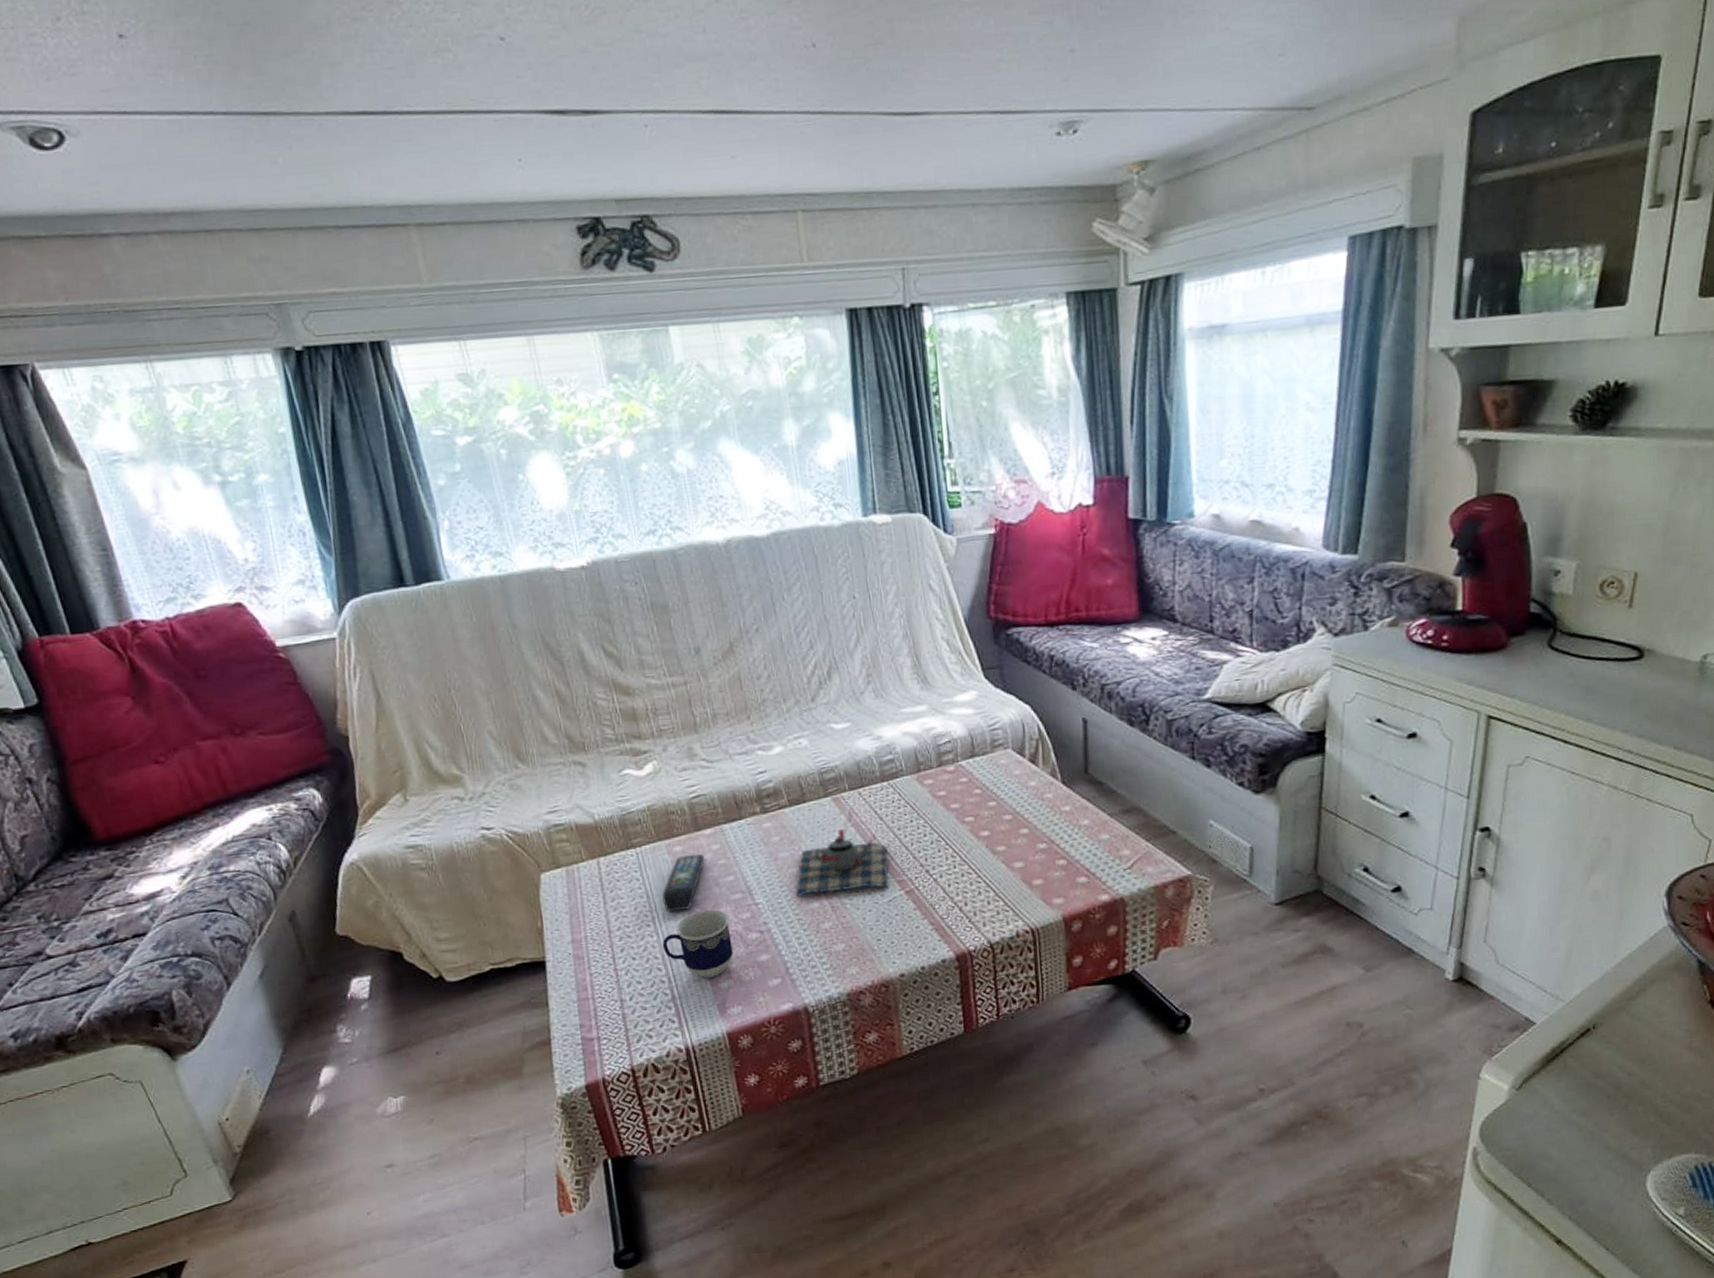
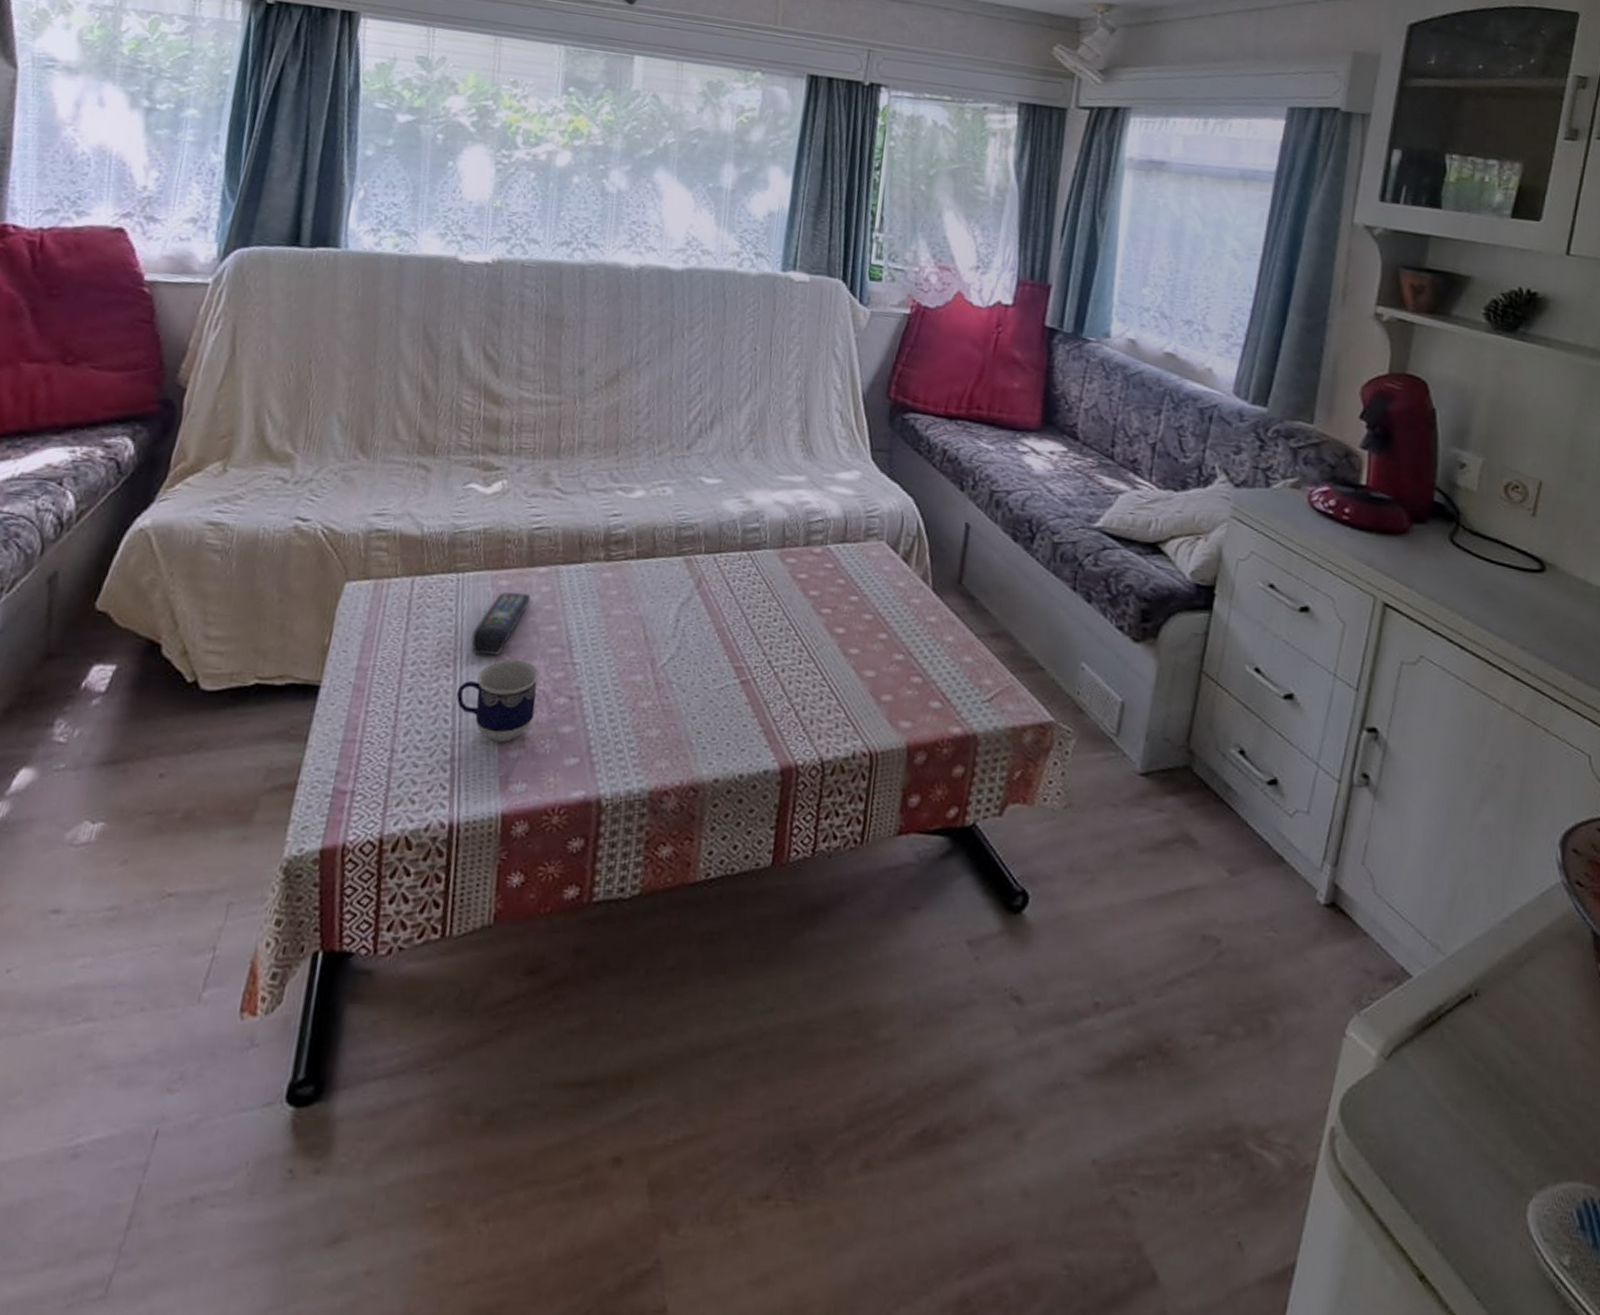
teapot: present [796,828,889,897] -> none [620,594,732,674]

